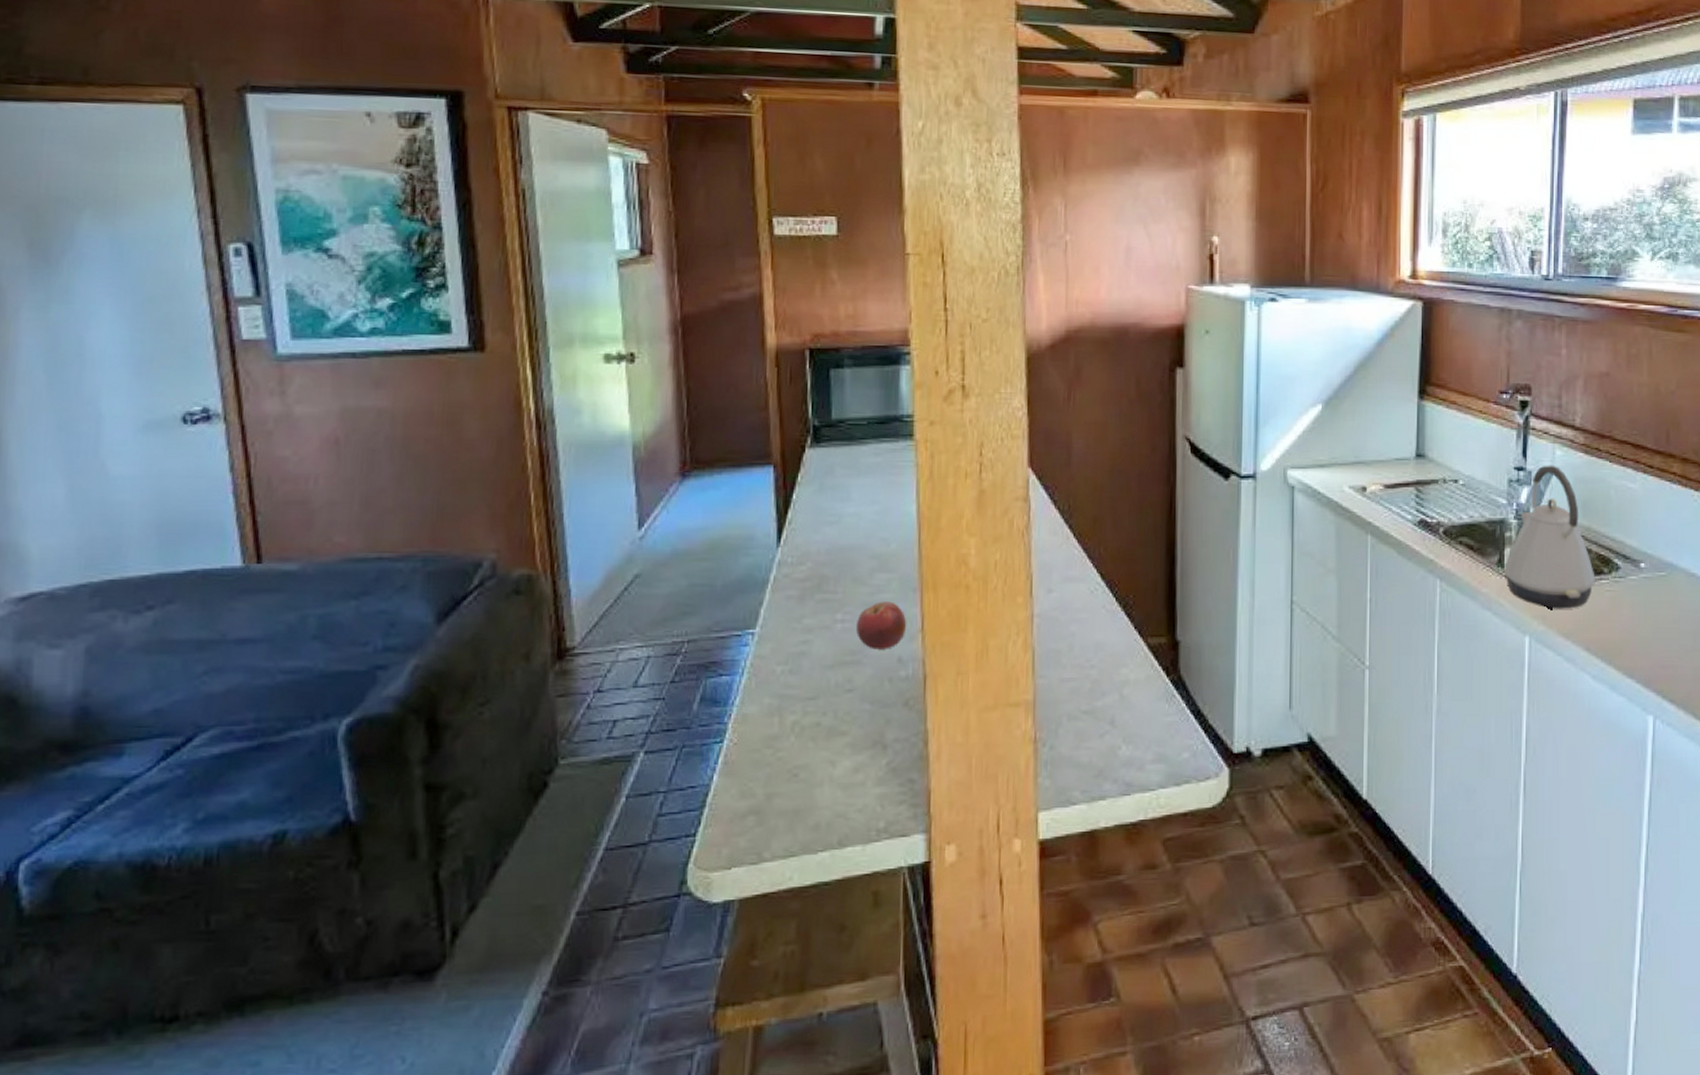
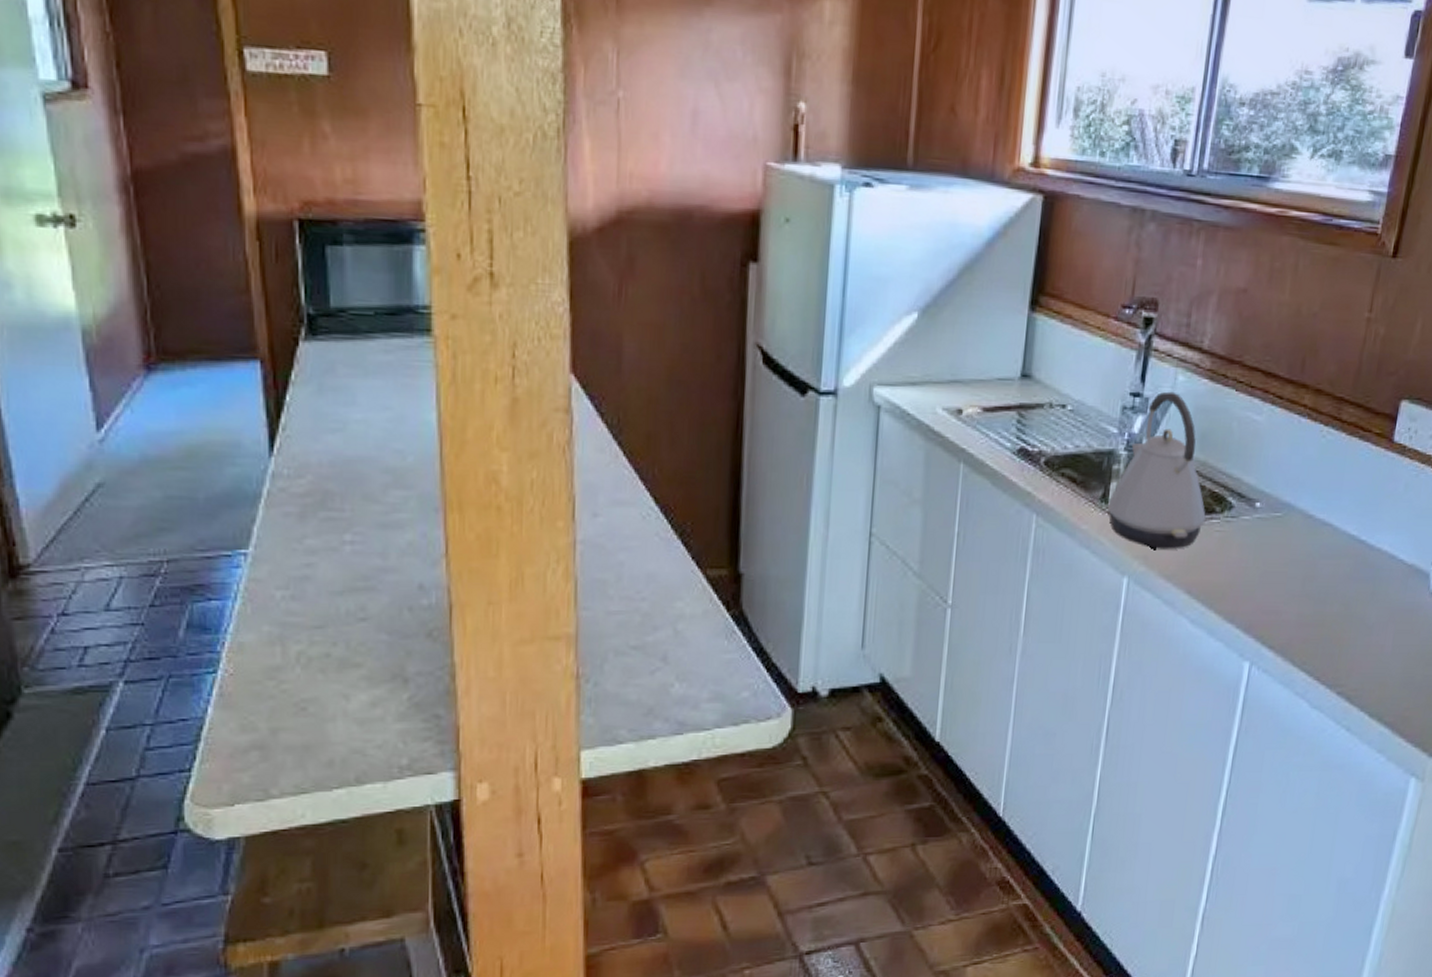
fruit: present [855,601,907,650] -> none [367,522,429,575]

